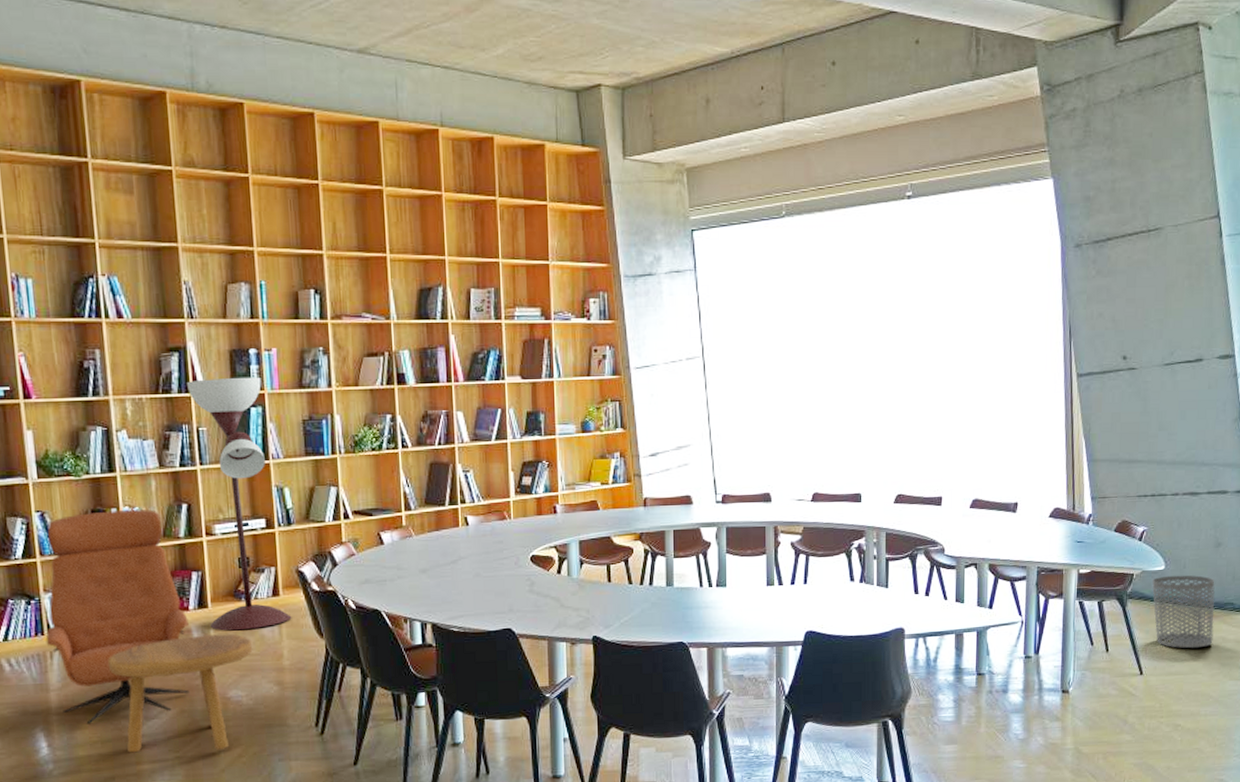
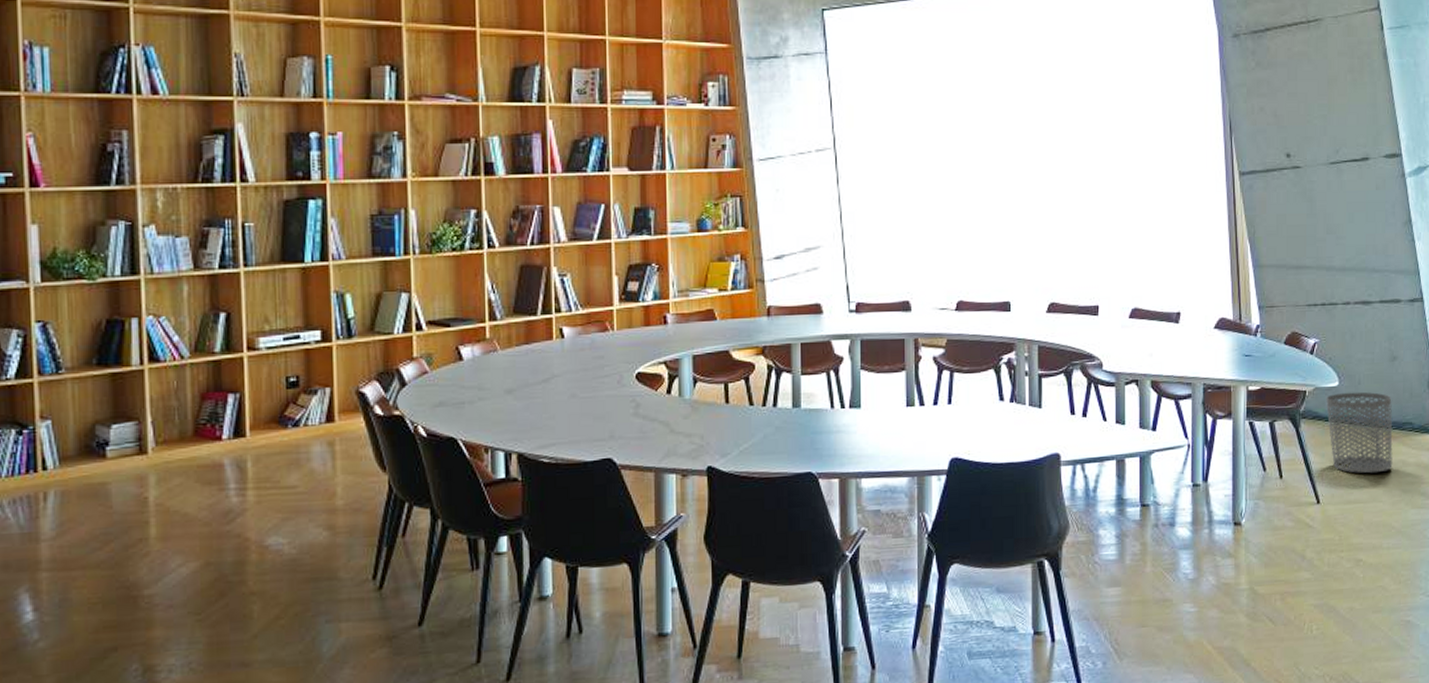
lounge chair: present [45,509,190,724] -> none [39,318,221,582]
footstool: present [108,634,253,753] -> none [118,468,299,617]
floor lamp: present [187,377,292,631] -> none [233,164,349,465]

